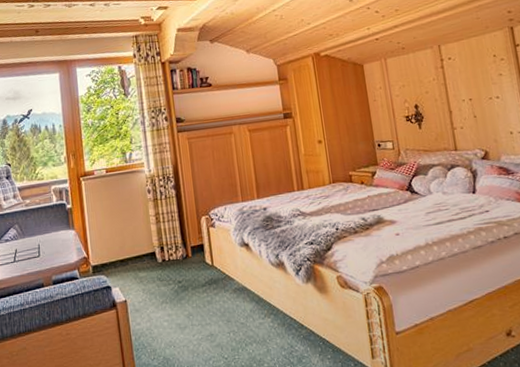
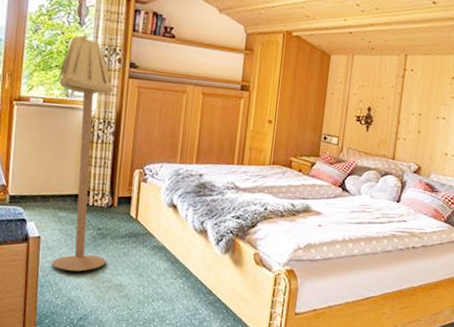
floor lamp: none [115,103,192,330] -> present [51,34,113,272]

